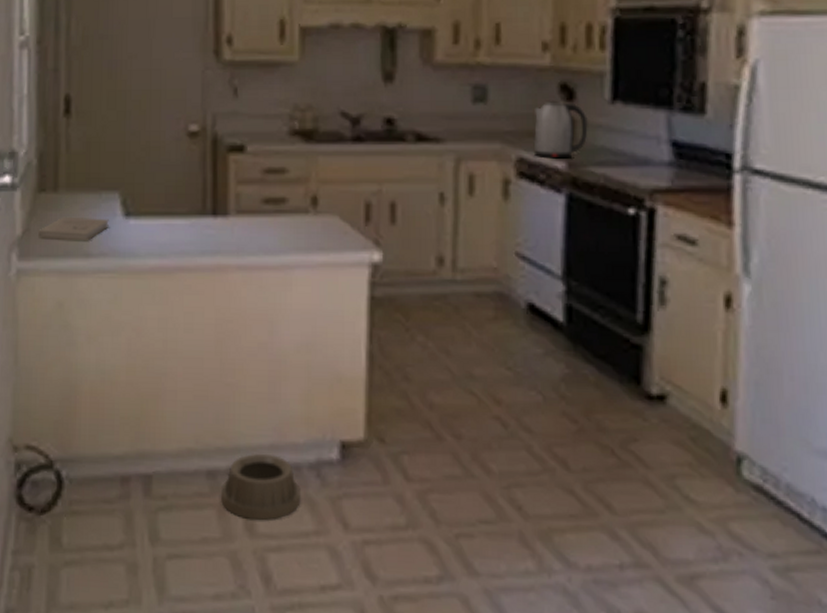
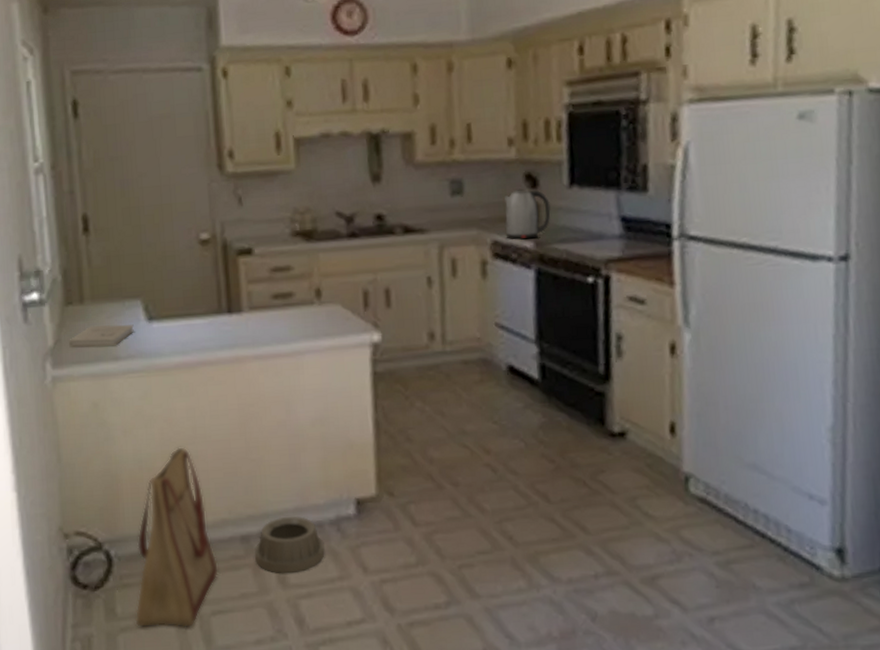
shopping bag: none [82,361,180,569] -> present [135,447,219,628]

